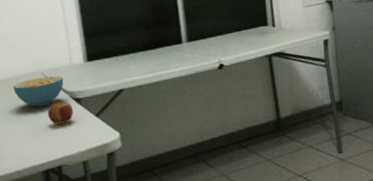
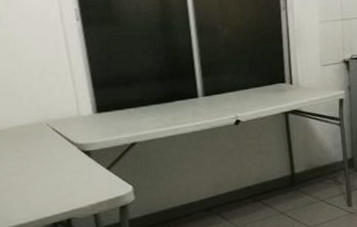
cereal bowl: present [13,76,64,107] -> none [14,127,72,159]
apple: present [47,100,74,125] -> none [54,153,83,177]

